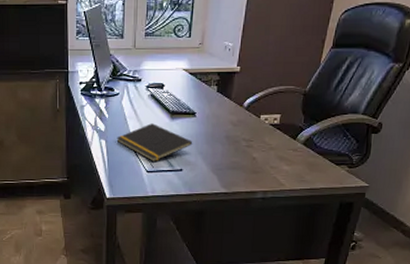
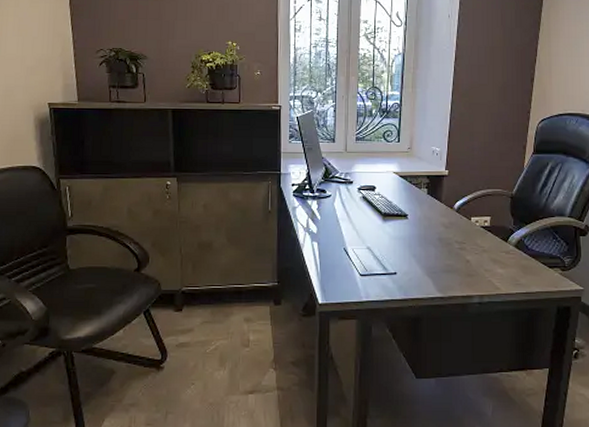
notepad: present [116,123,193,161] -> none [329,225,406,264]

